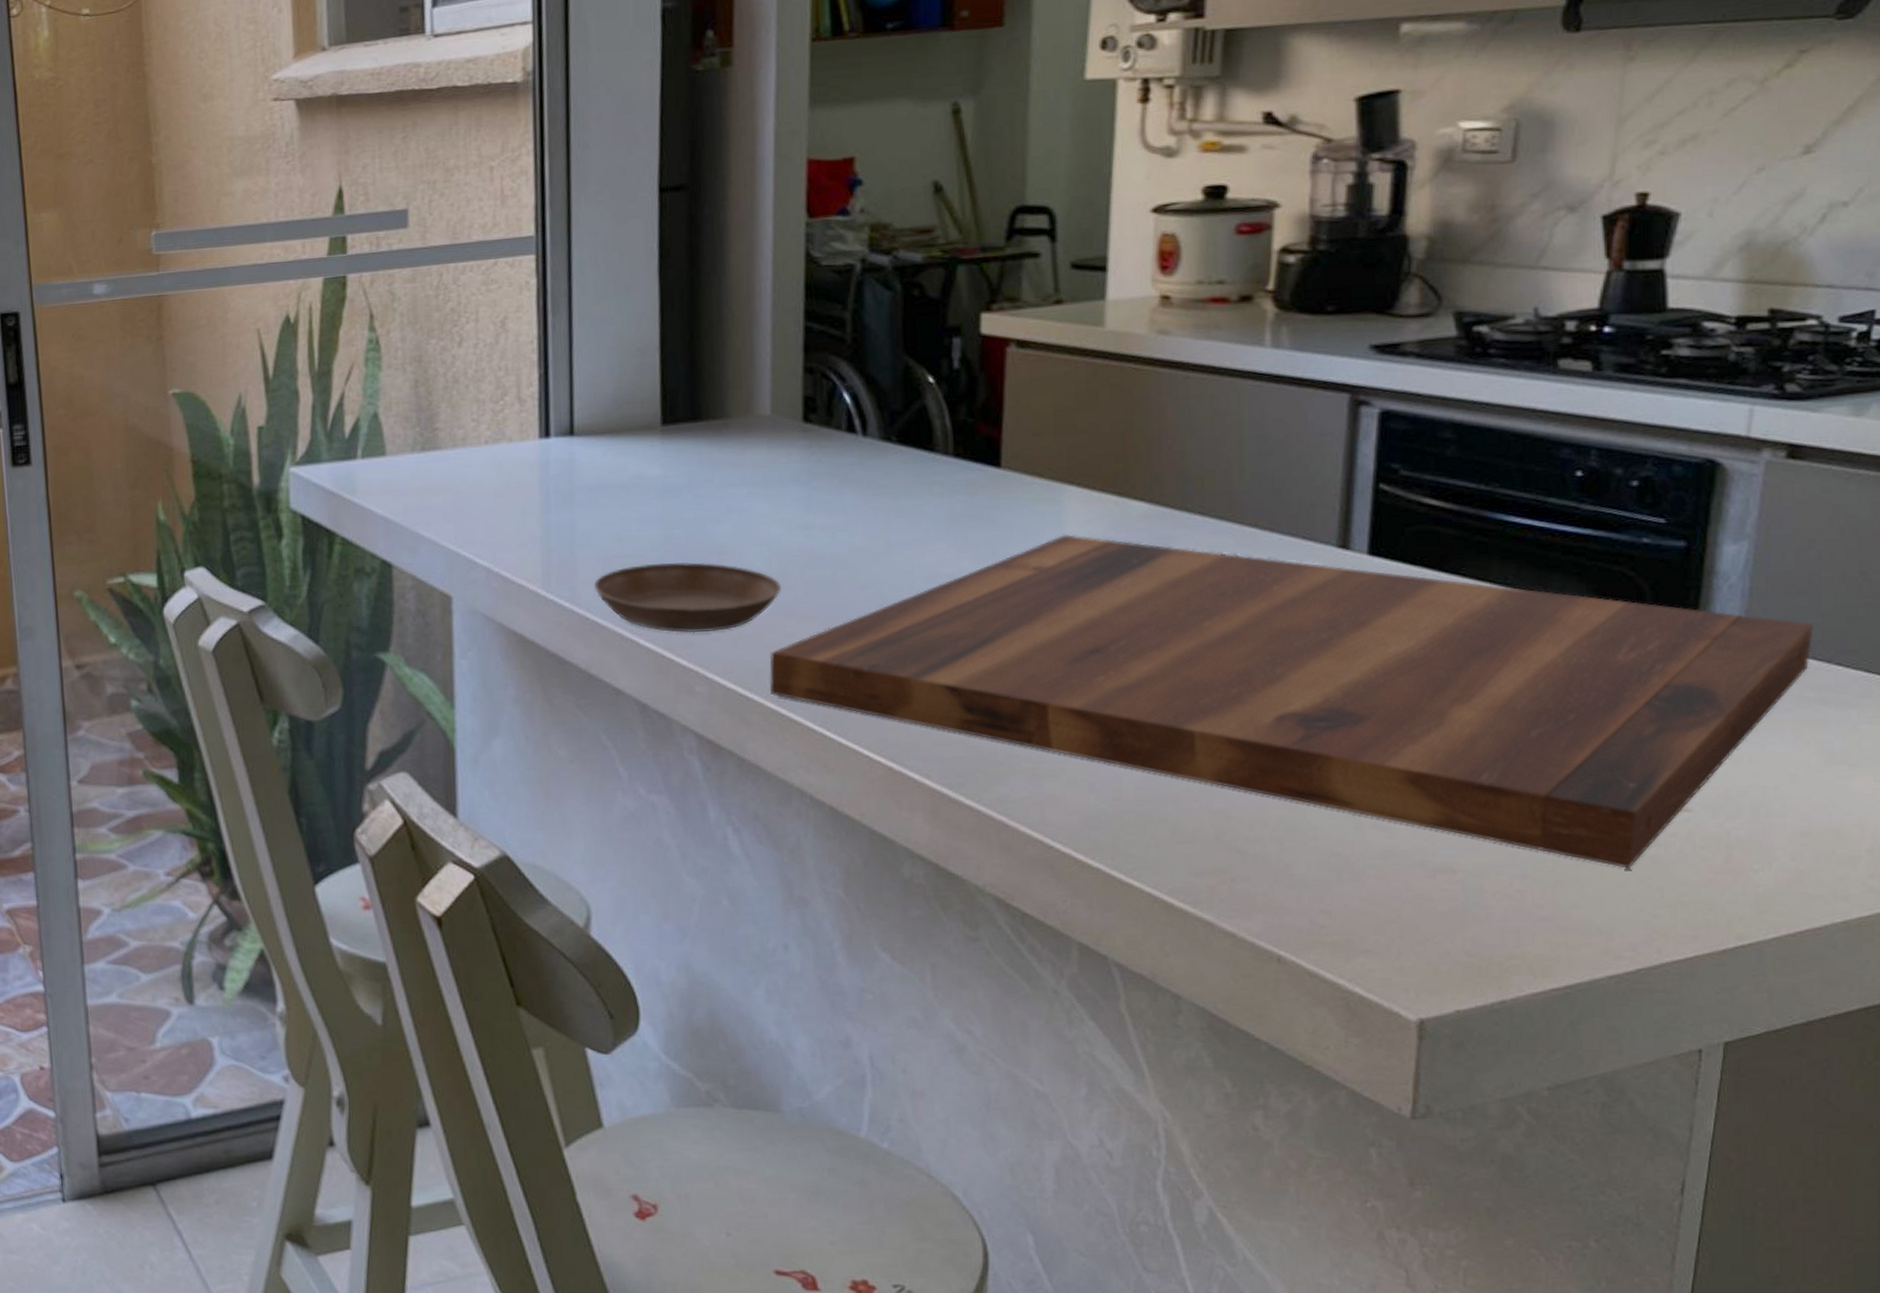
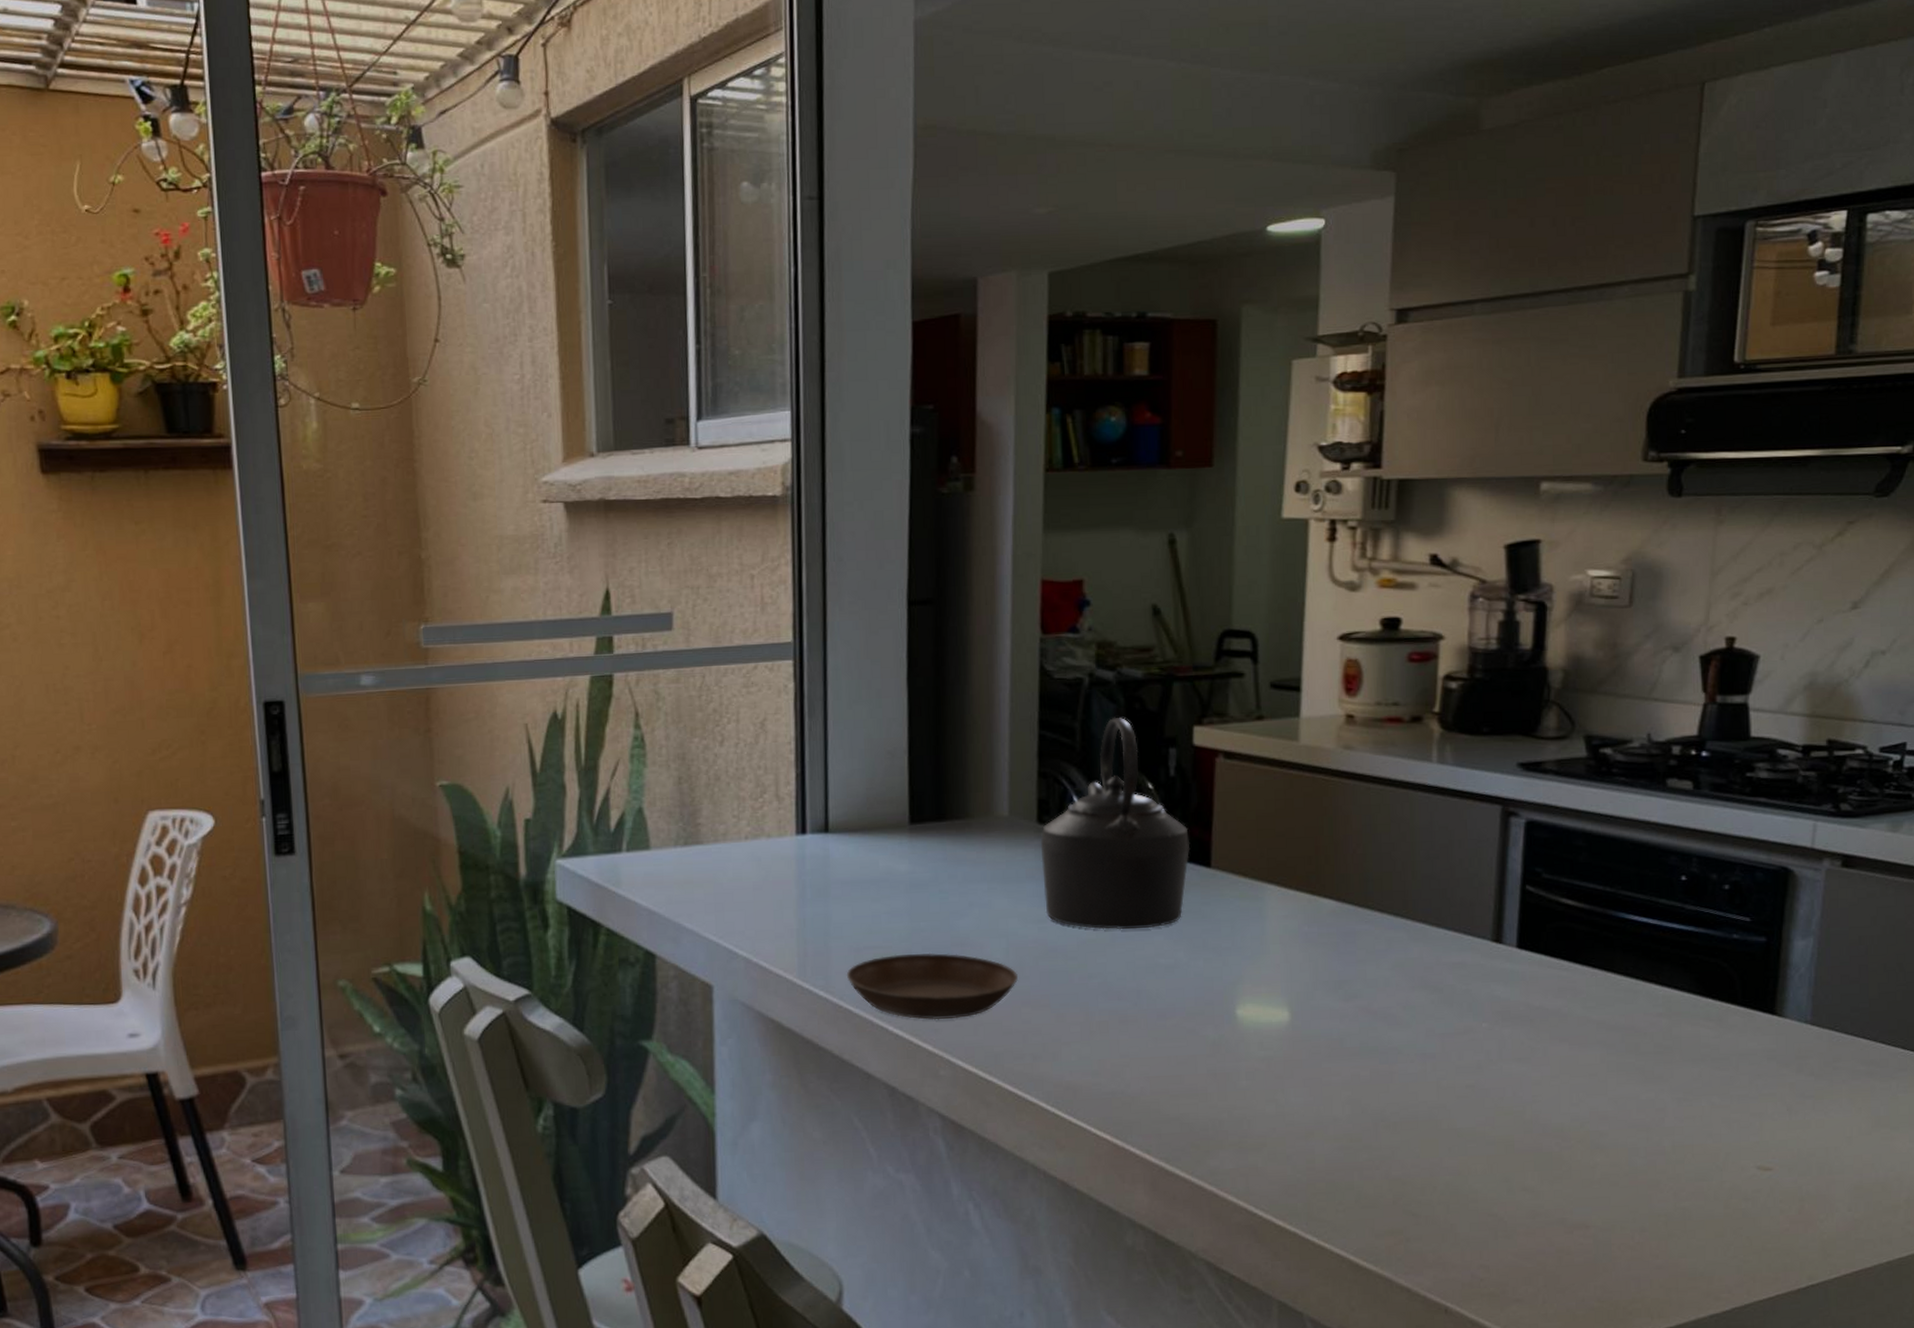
cutting board: present [769,535,1814,869] -> none [1007,929,1863,1221]
kettle: none [806,305,977,537] -> present [1040,717,1191,930]

